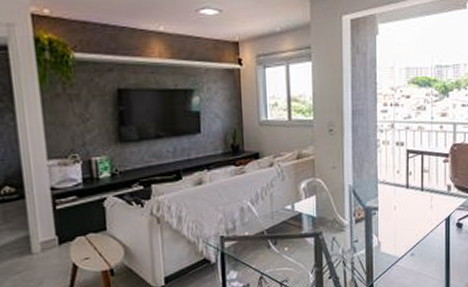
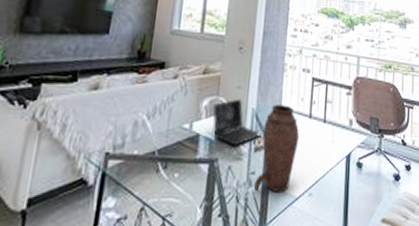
laptop: none [311,177,362,220] -> present [212,98,263,146]
vase: none [359,179,398,256] -> present [254,105,300,194]

